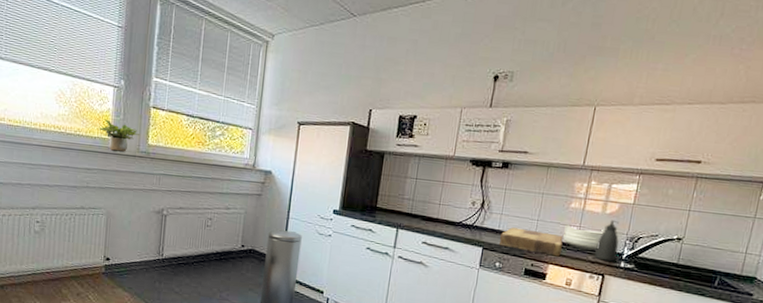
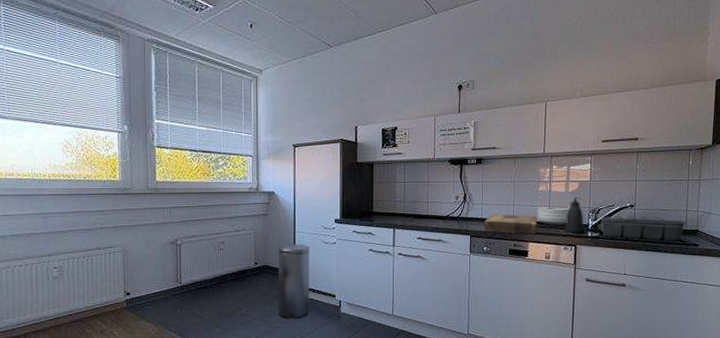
potted plant: present [99,119,140,152] -> none [107,163,148,192]
dish rack: none [633,245,744,287] -> present [597,215,687,241]

